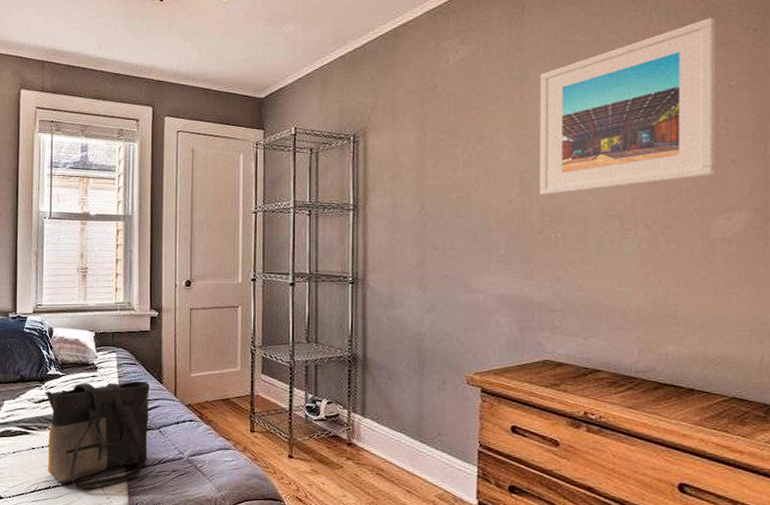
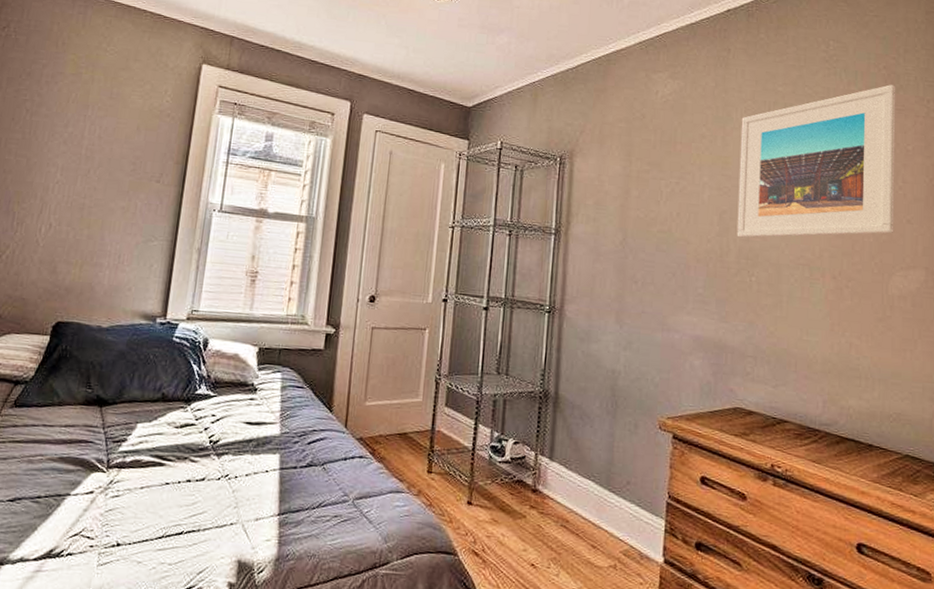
tote bag: present [45,381,150,489] -> none [181,406,317,536]

